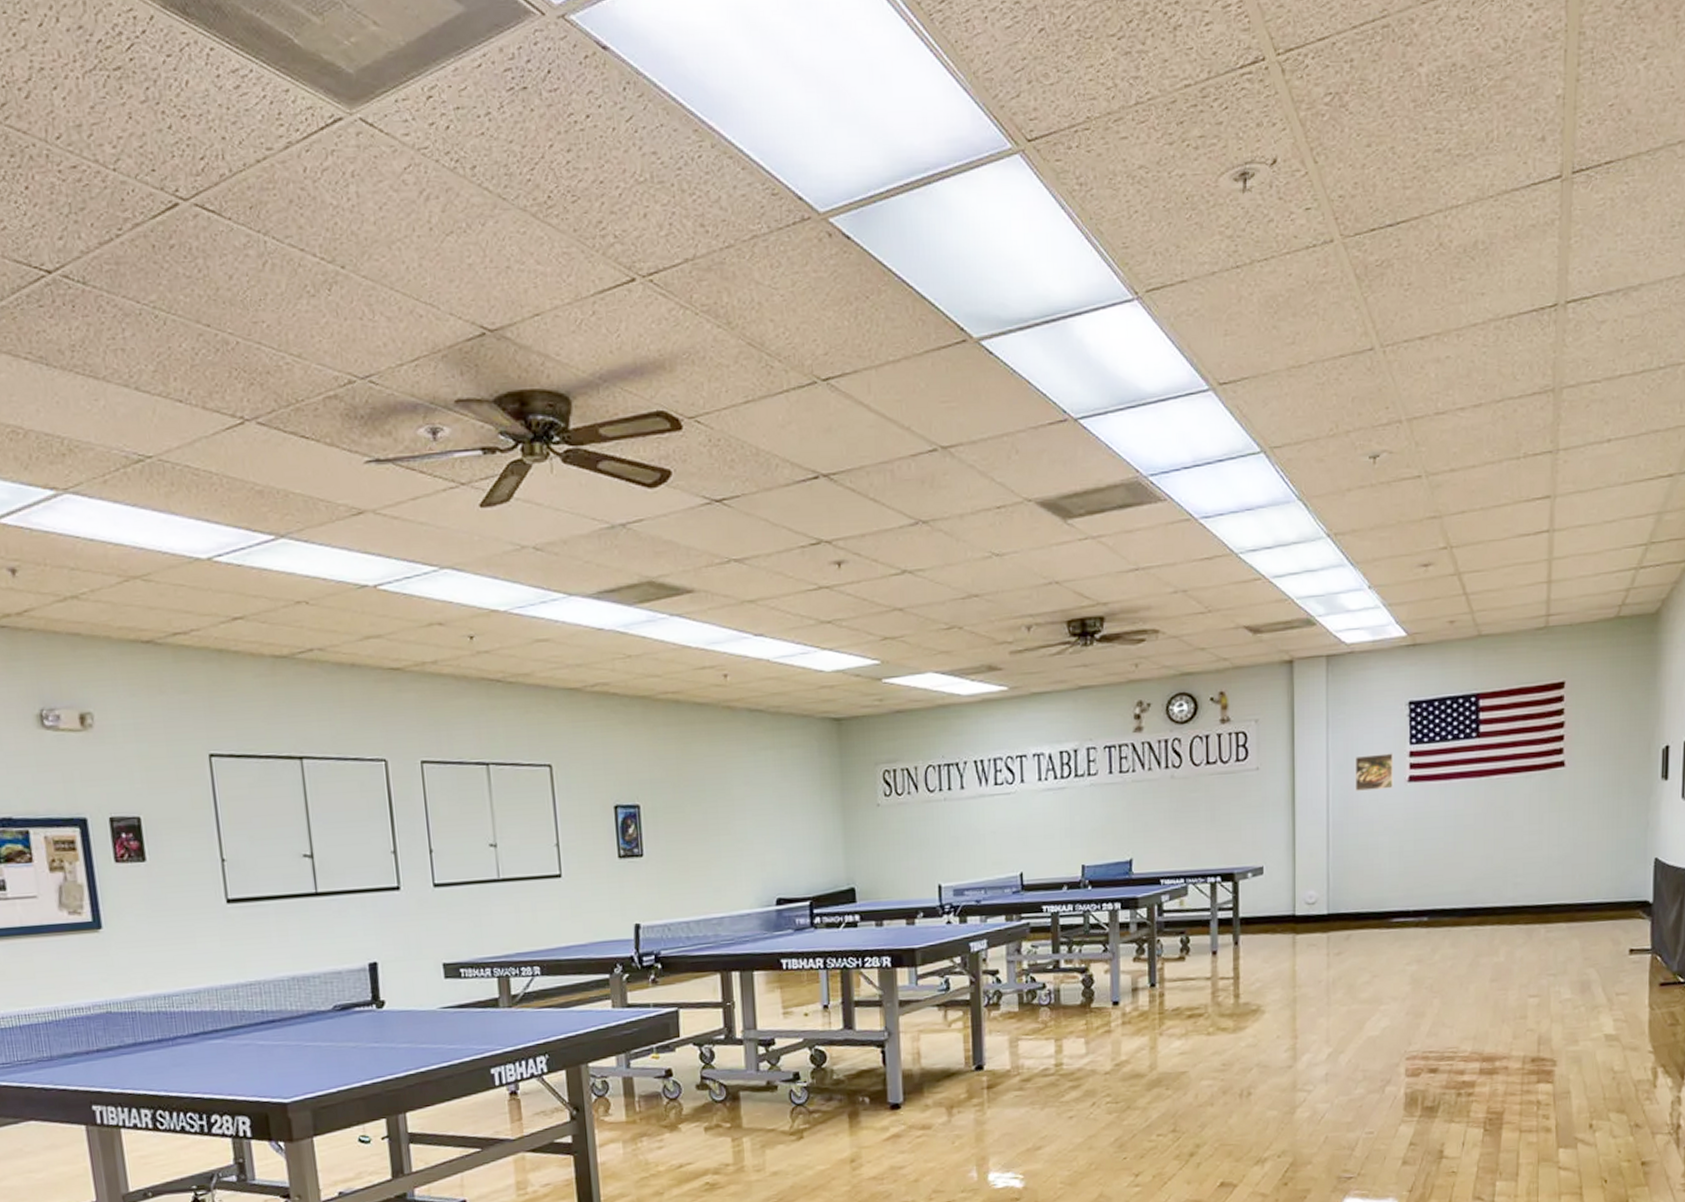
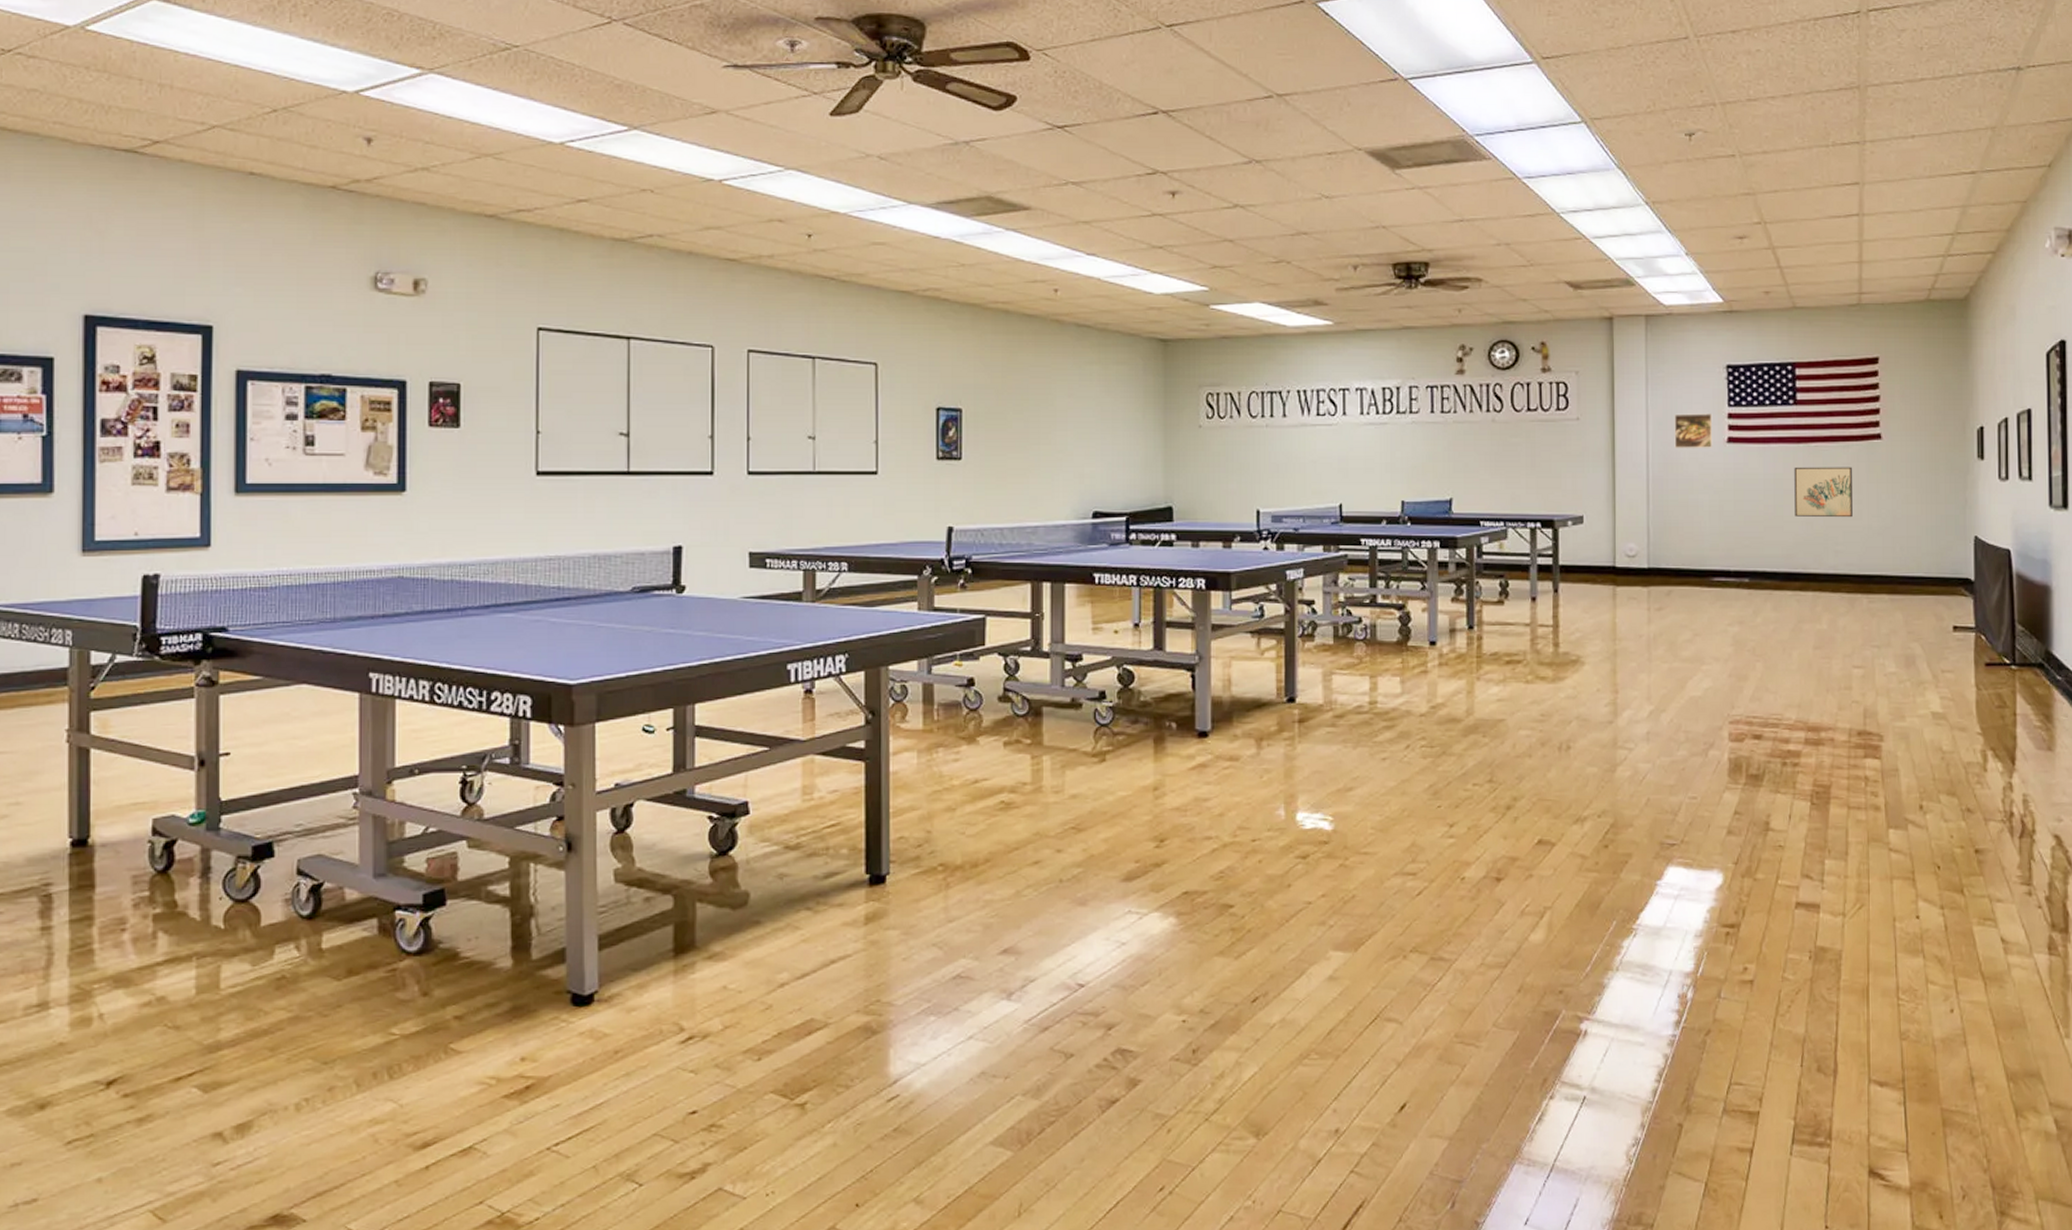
wall art: none [1475,797,1534,852] -> present [1794,467,1853,518]

